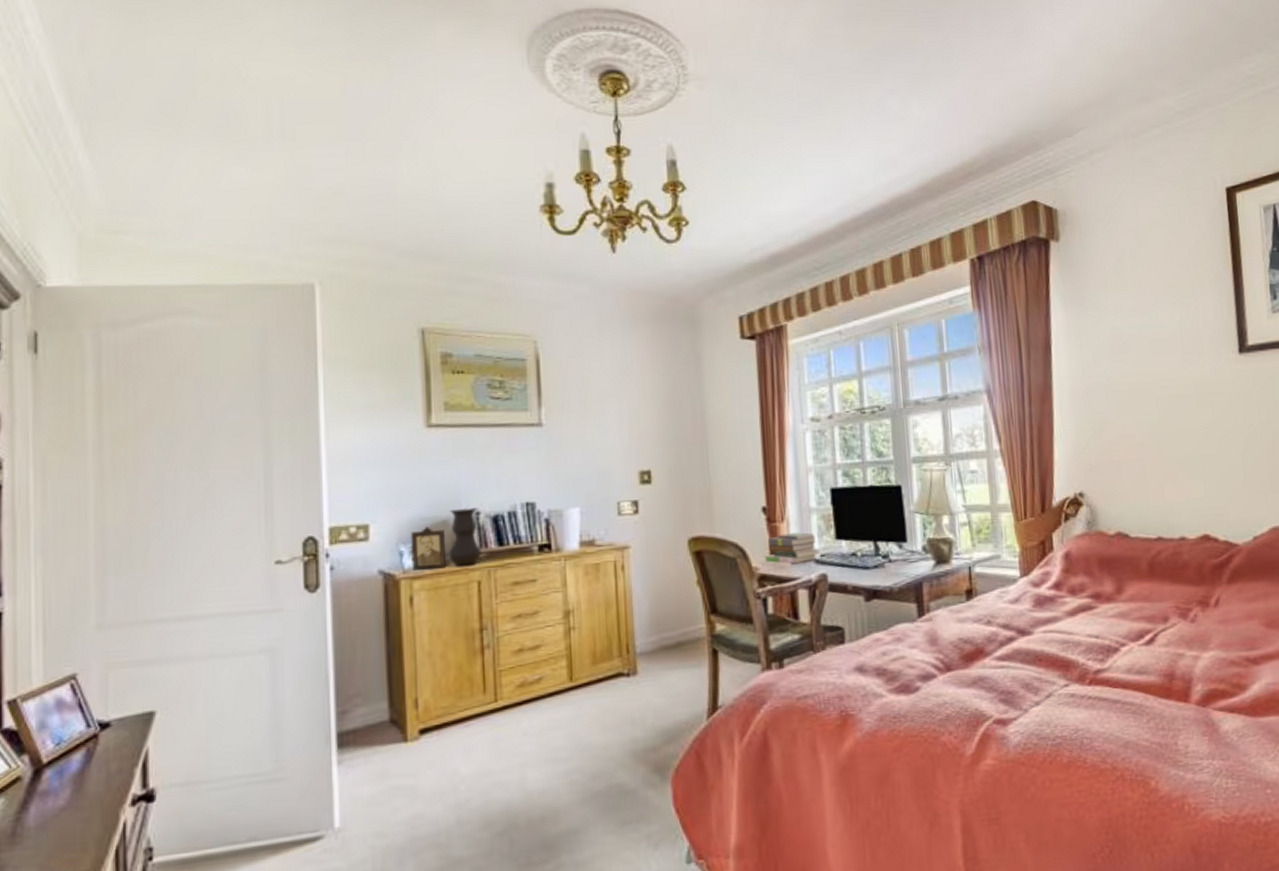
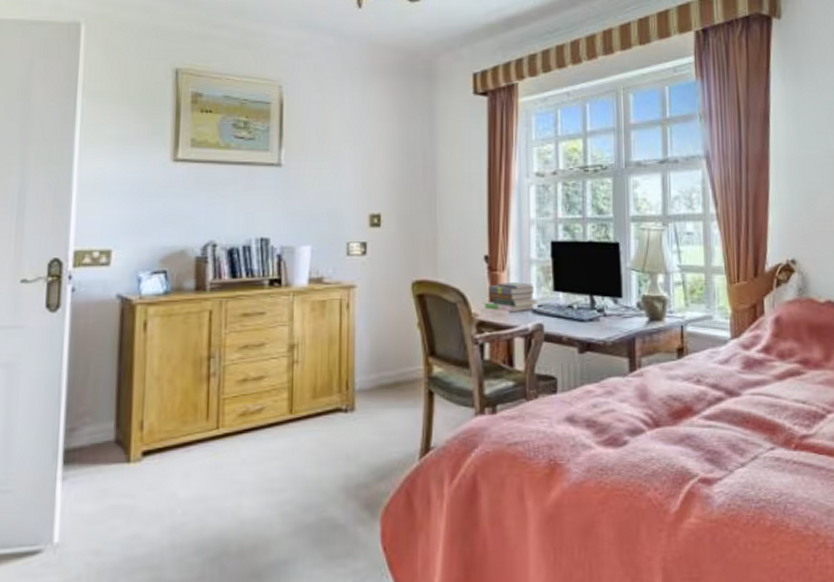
photo frame: present [411,526,447,570] -> none [148,255,182,297]
vase: present [448,507,482,569] -> none [183,240,215,297]

